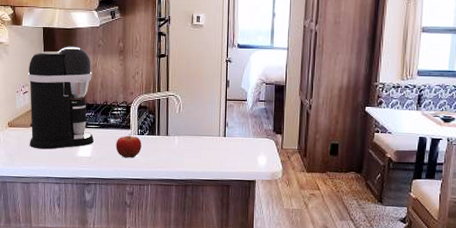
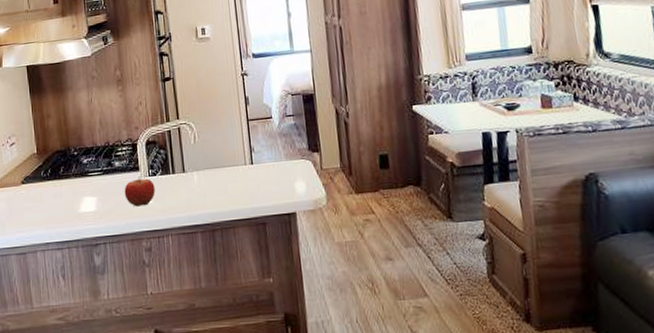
coffee maker: present [27,46,94,150] -> none [13,82,98,210]

